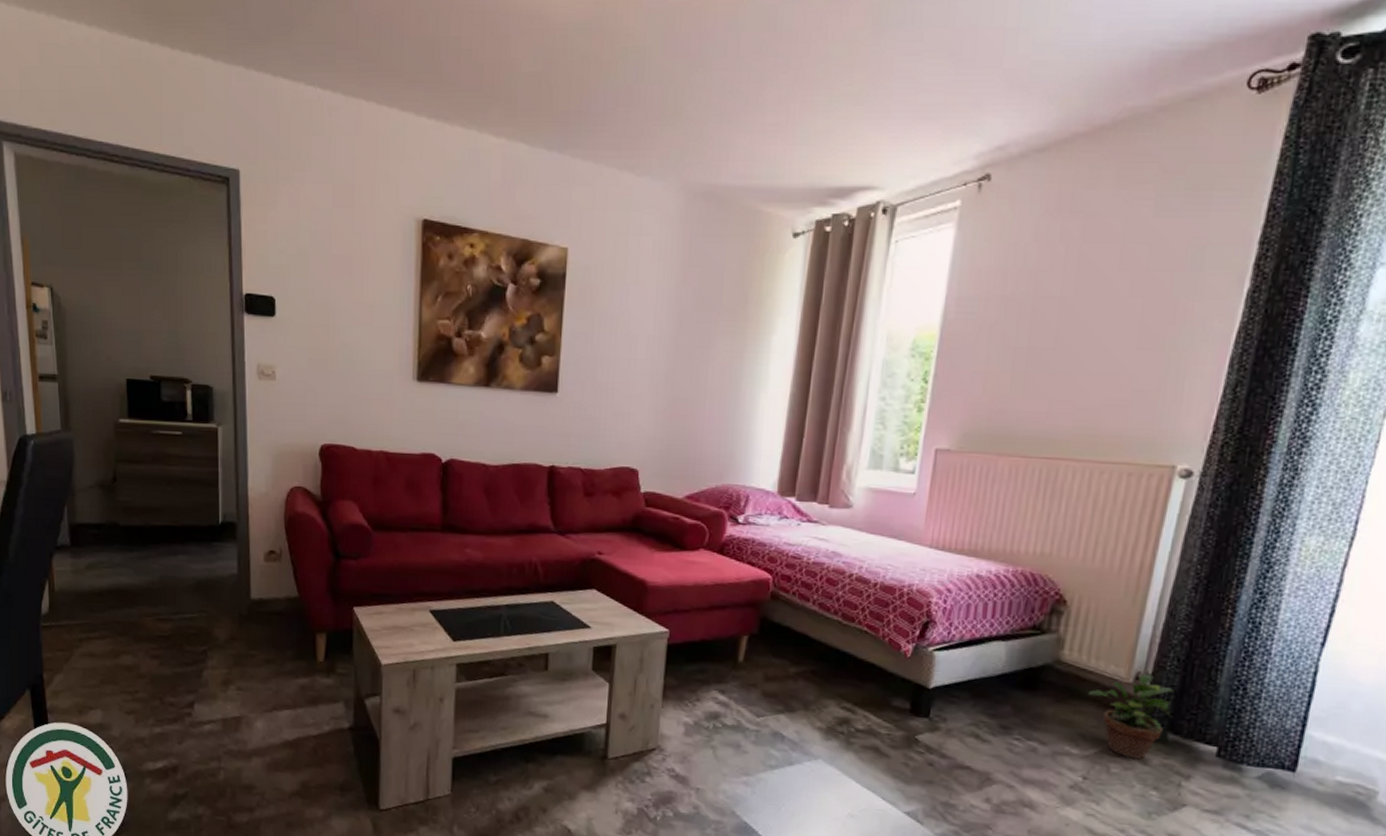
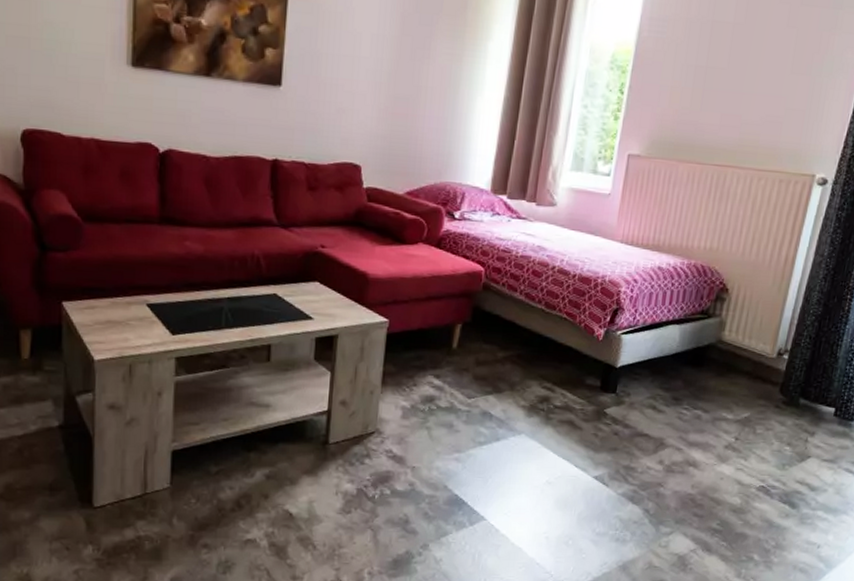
potted plant: present [1088,673,1175,760] -> none [742,350,806,421]

